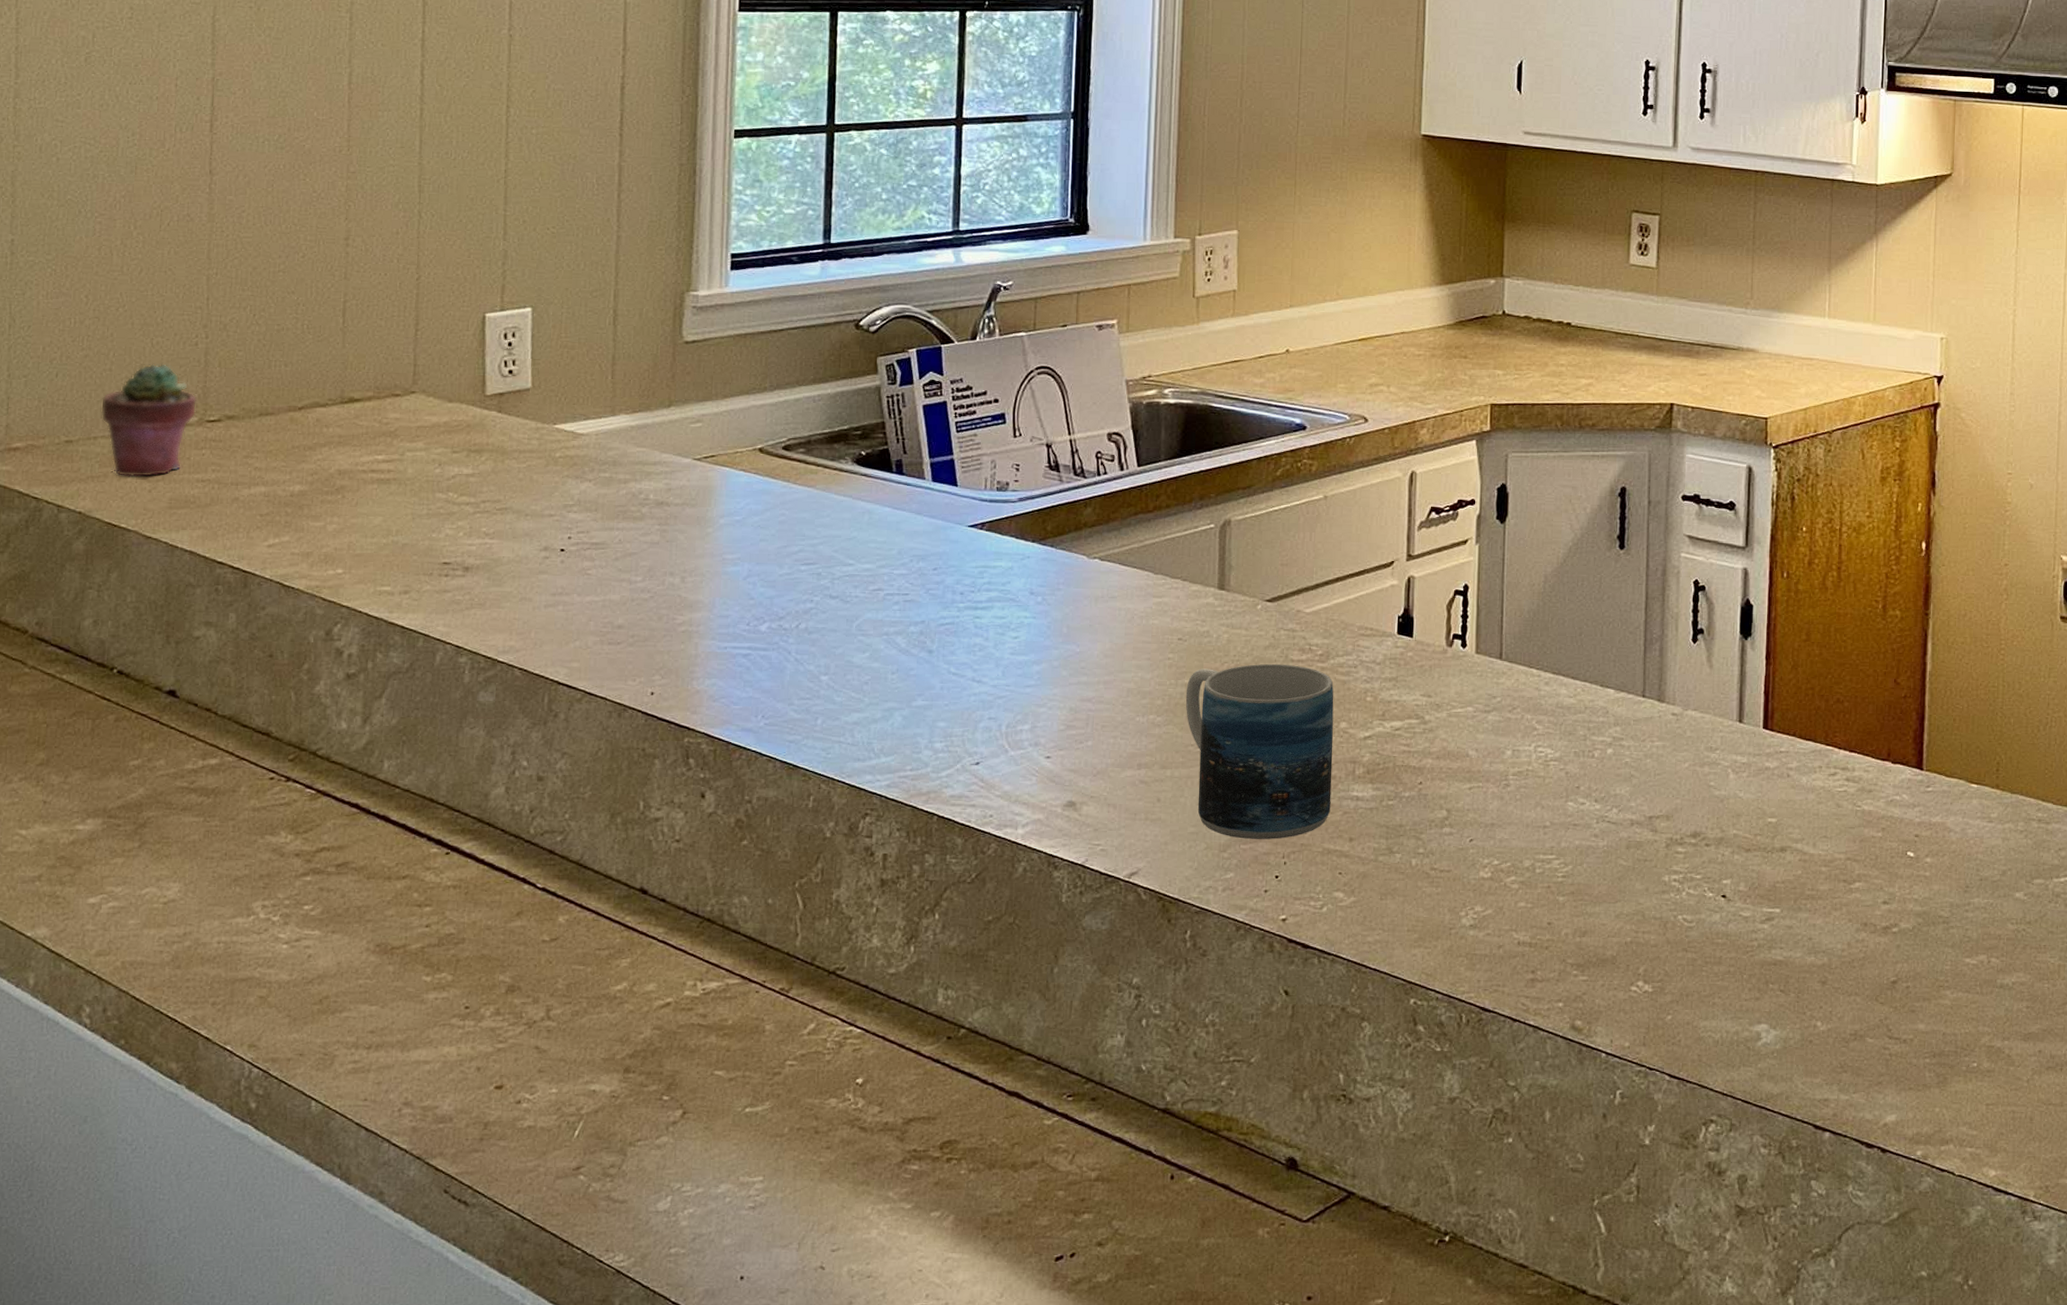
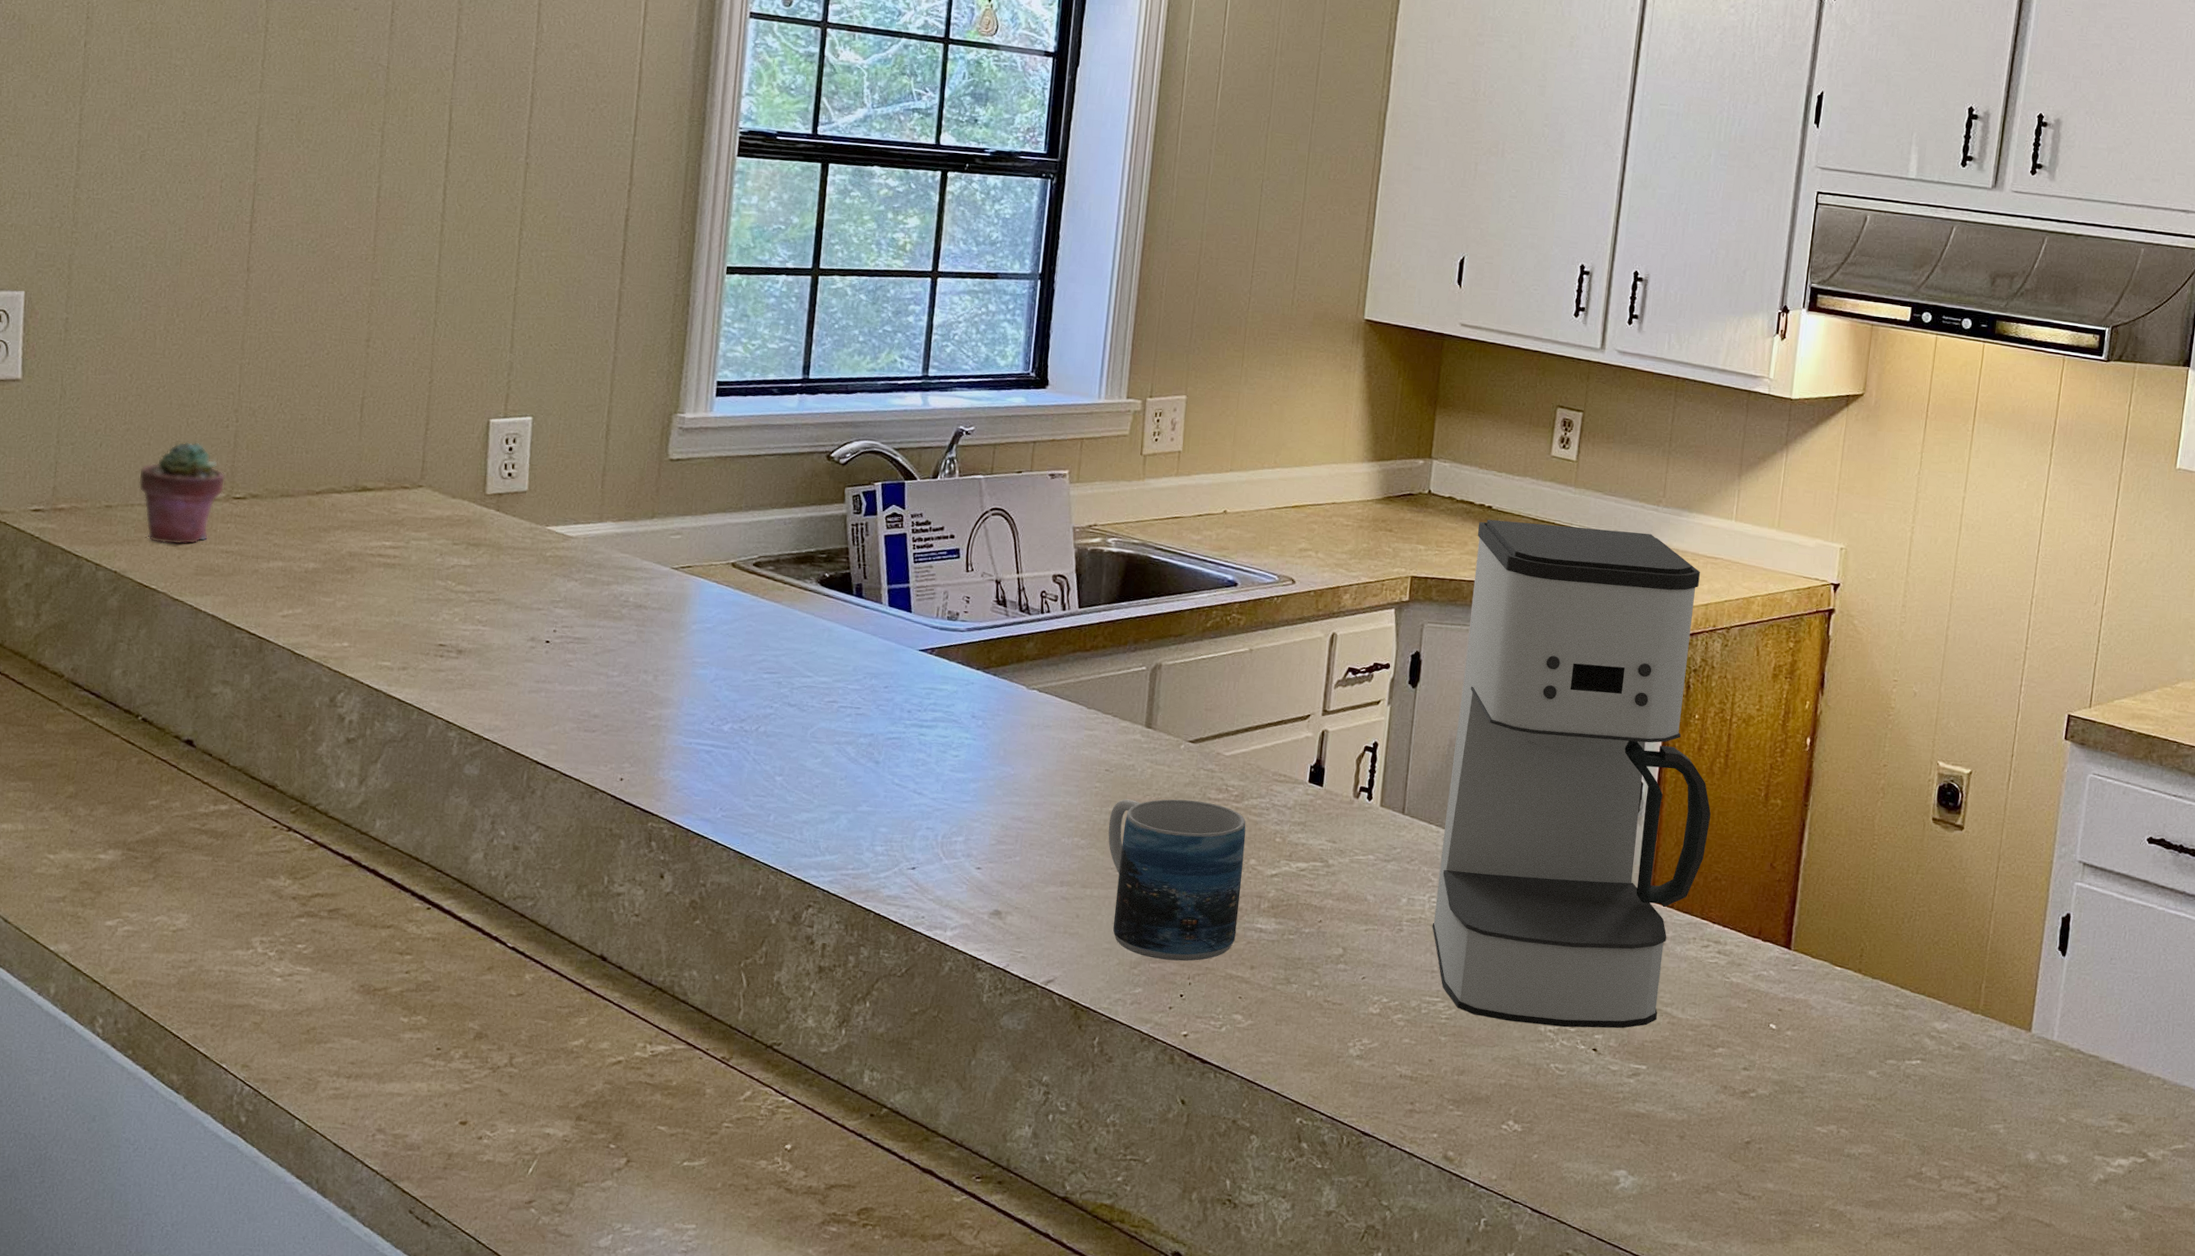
coffee maker: none [1540,336,1827,875] -> present [1432,519,1711,1029]

